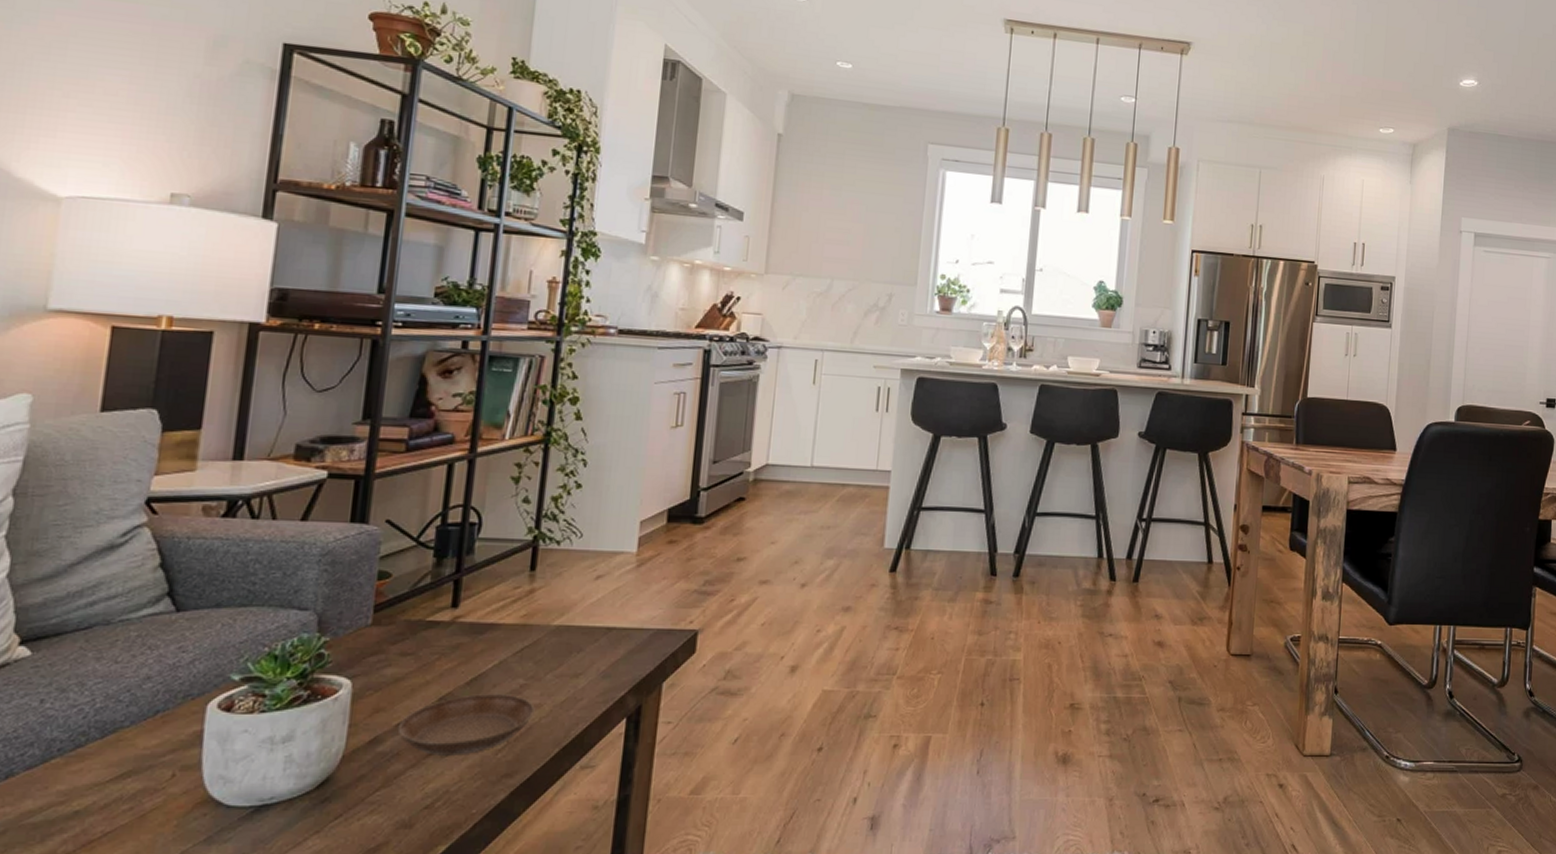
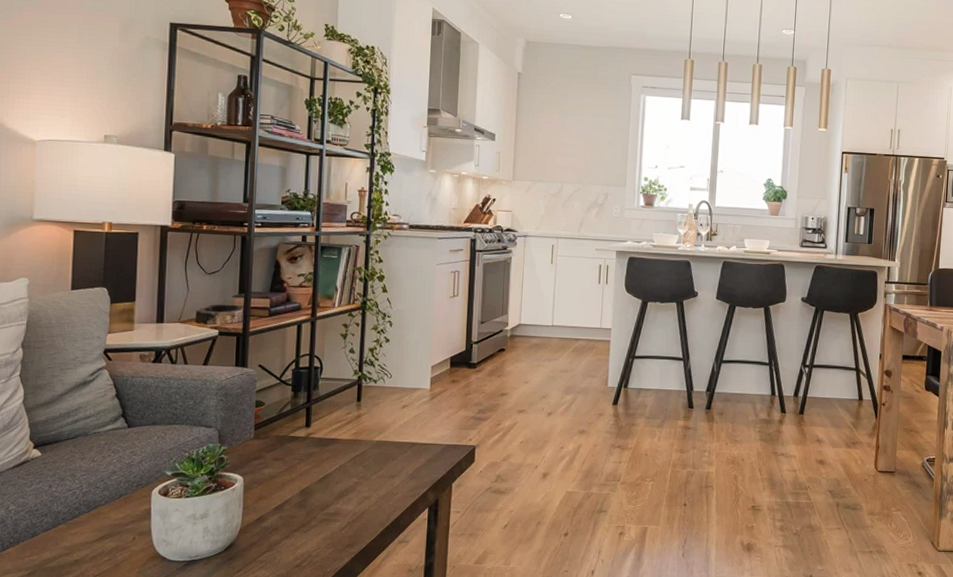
saucer: present [397,694,535,756] -> none [275,488,366,531]

